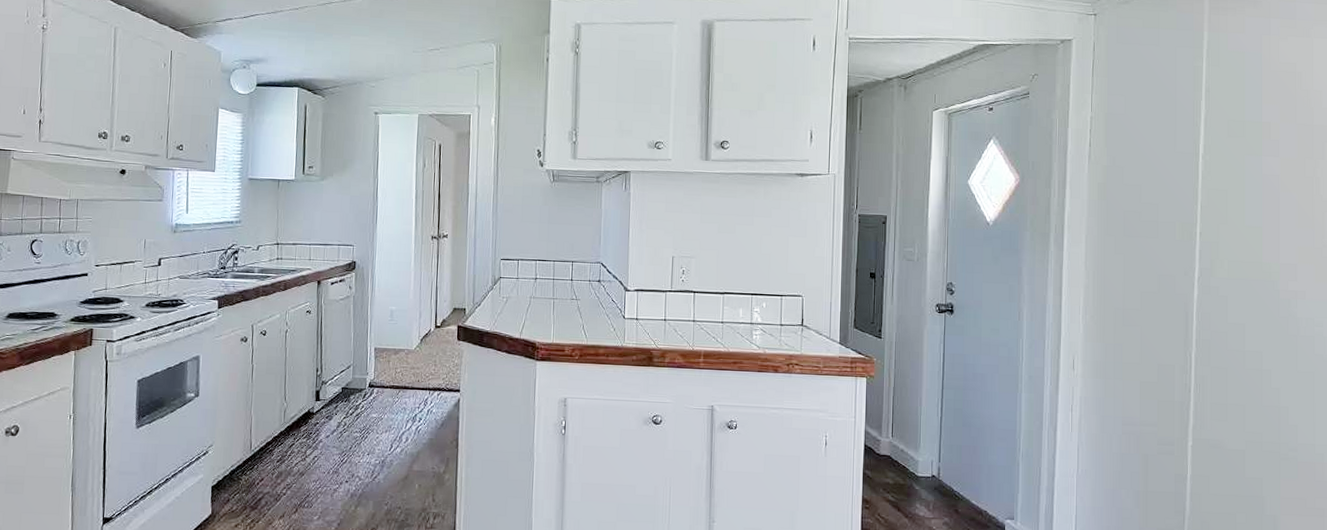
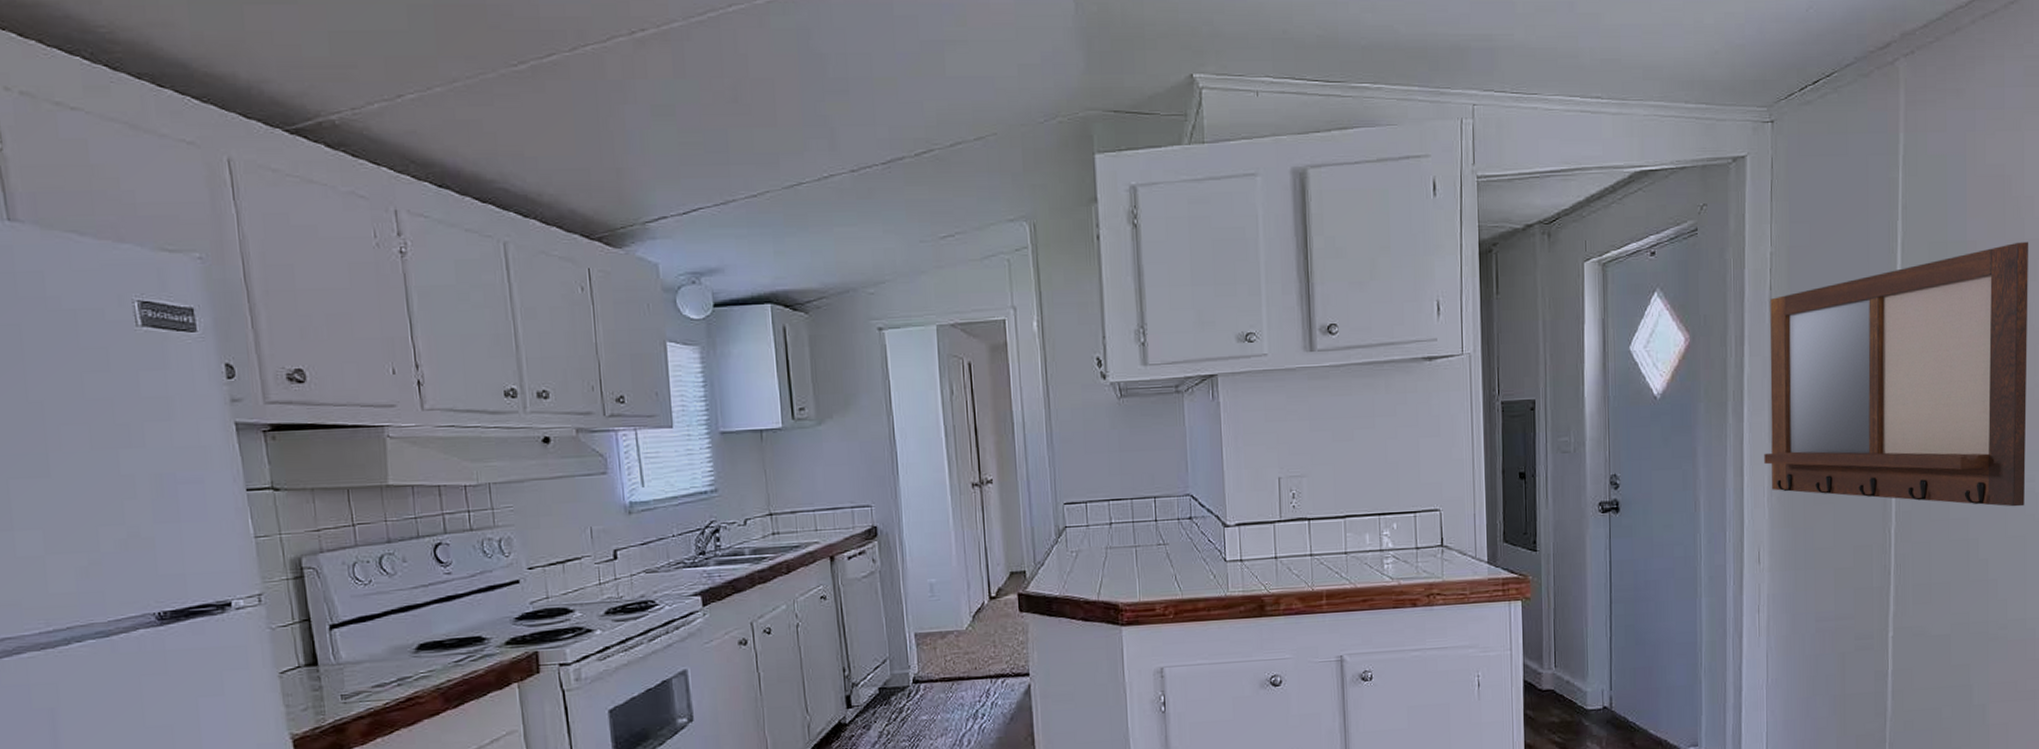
writing board: none [1080,126,1317,347] -> present [1764,241,2028,507]

